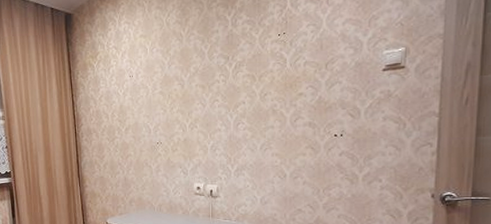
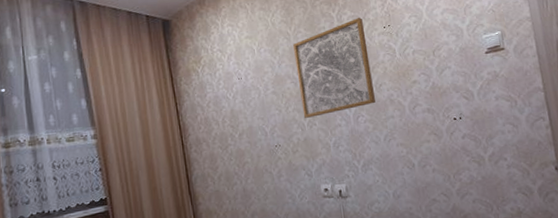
wall art: none [185,22,258,120] -> present [293,17,375,118]

